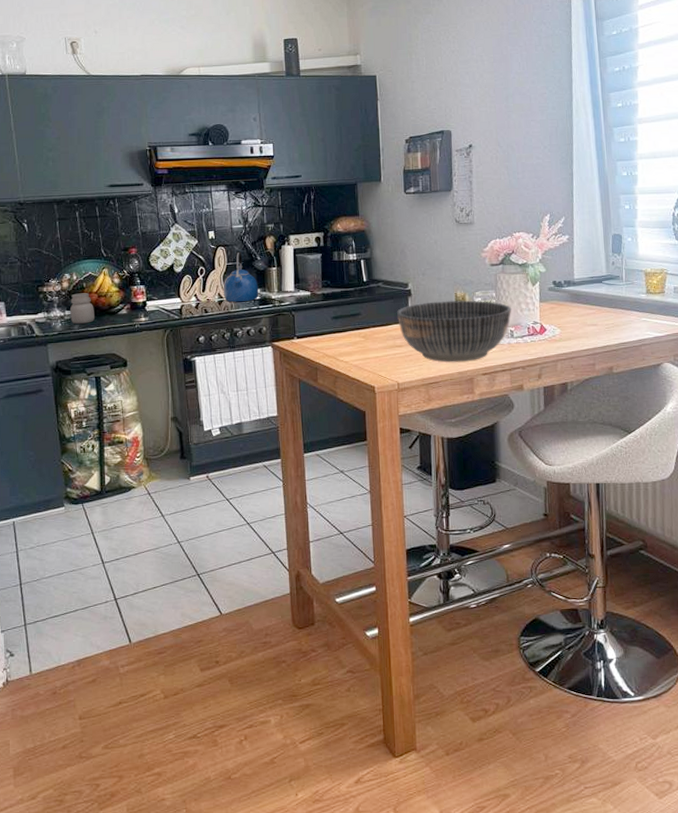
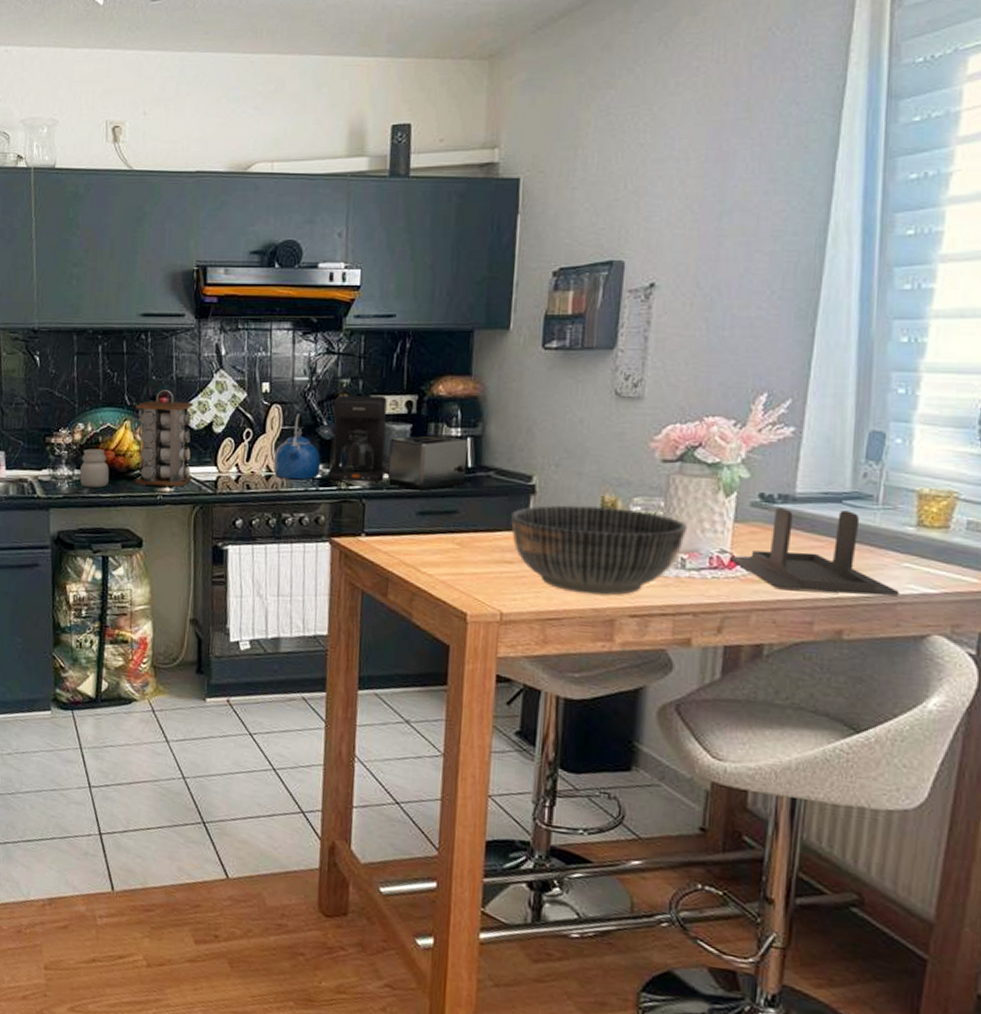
spice rack: none [110,241,162,318] -> present [134,388,193,488]
coffee maker: none [263,234,306,300] -> present [327,395,387,483]
toaster: none [307,259,363,301] -> present [387,434,469,490]
napkin holder: none [540,287,642,345] -> present [730,508,900,596]

